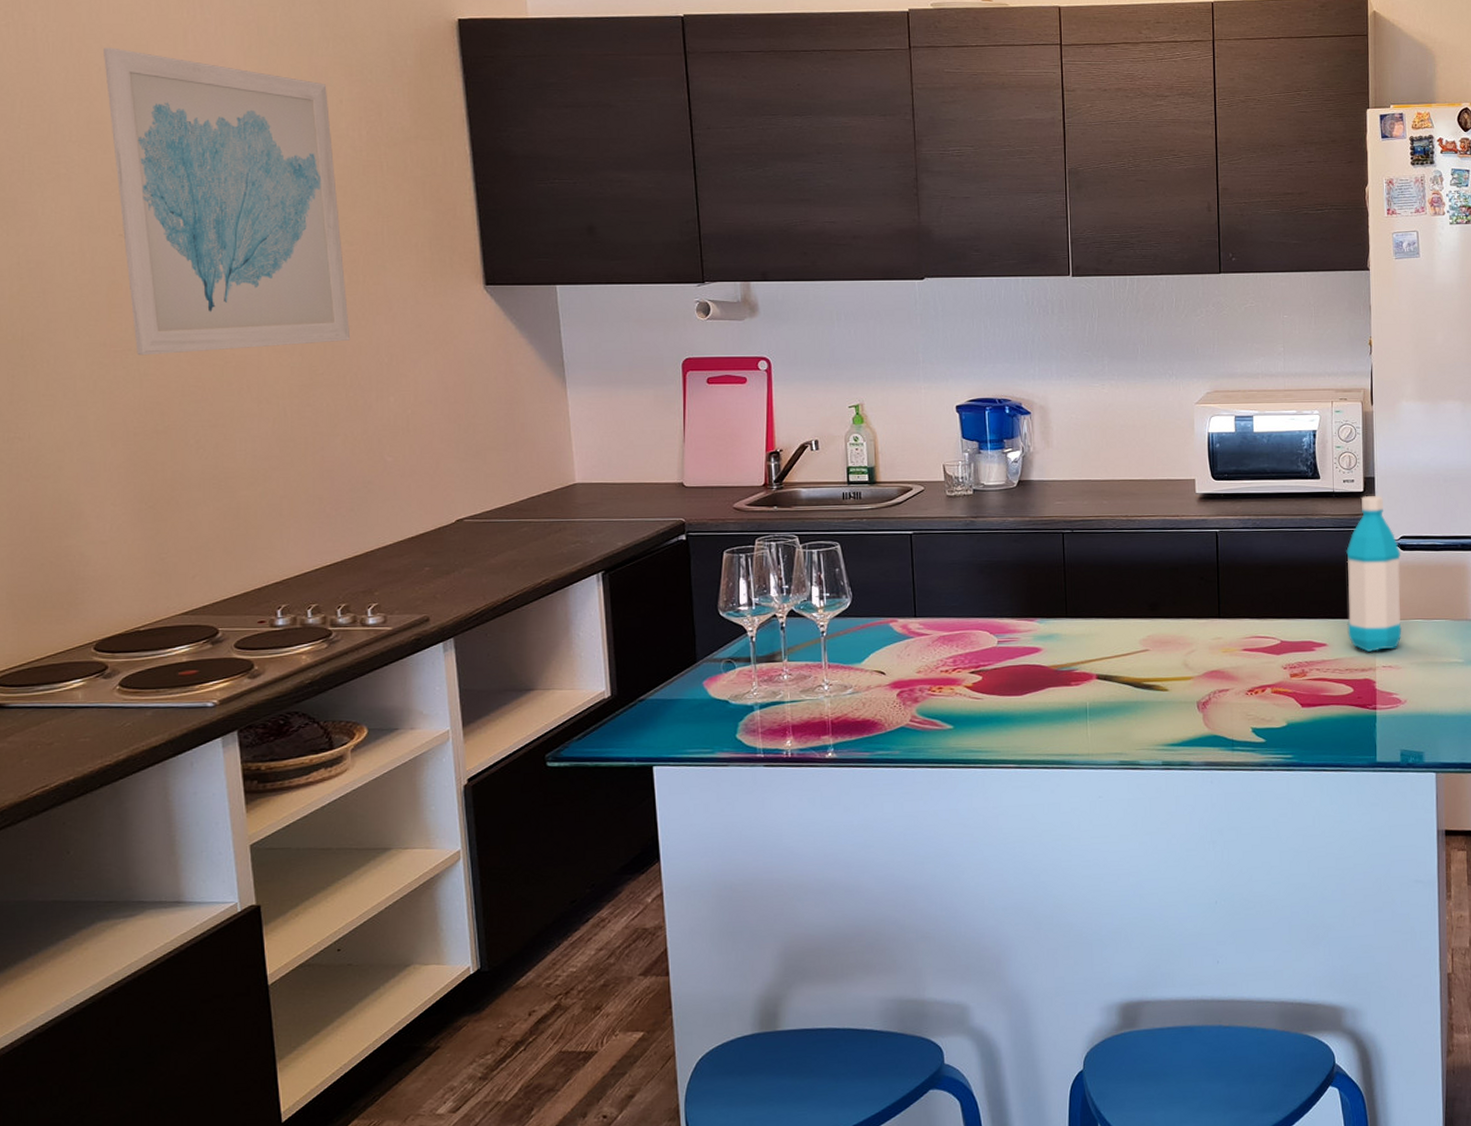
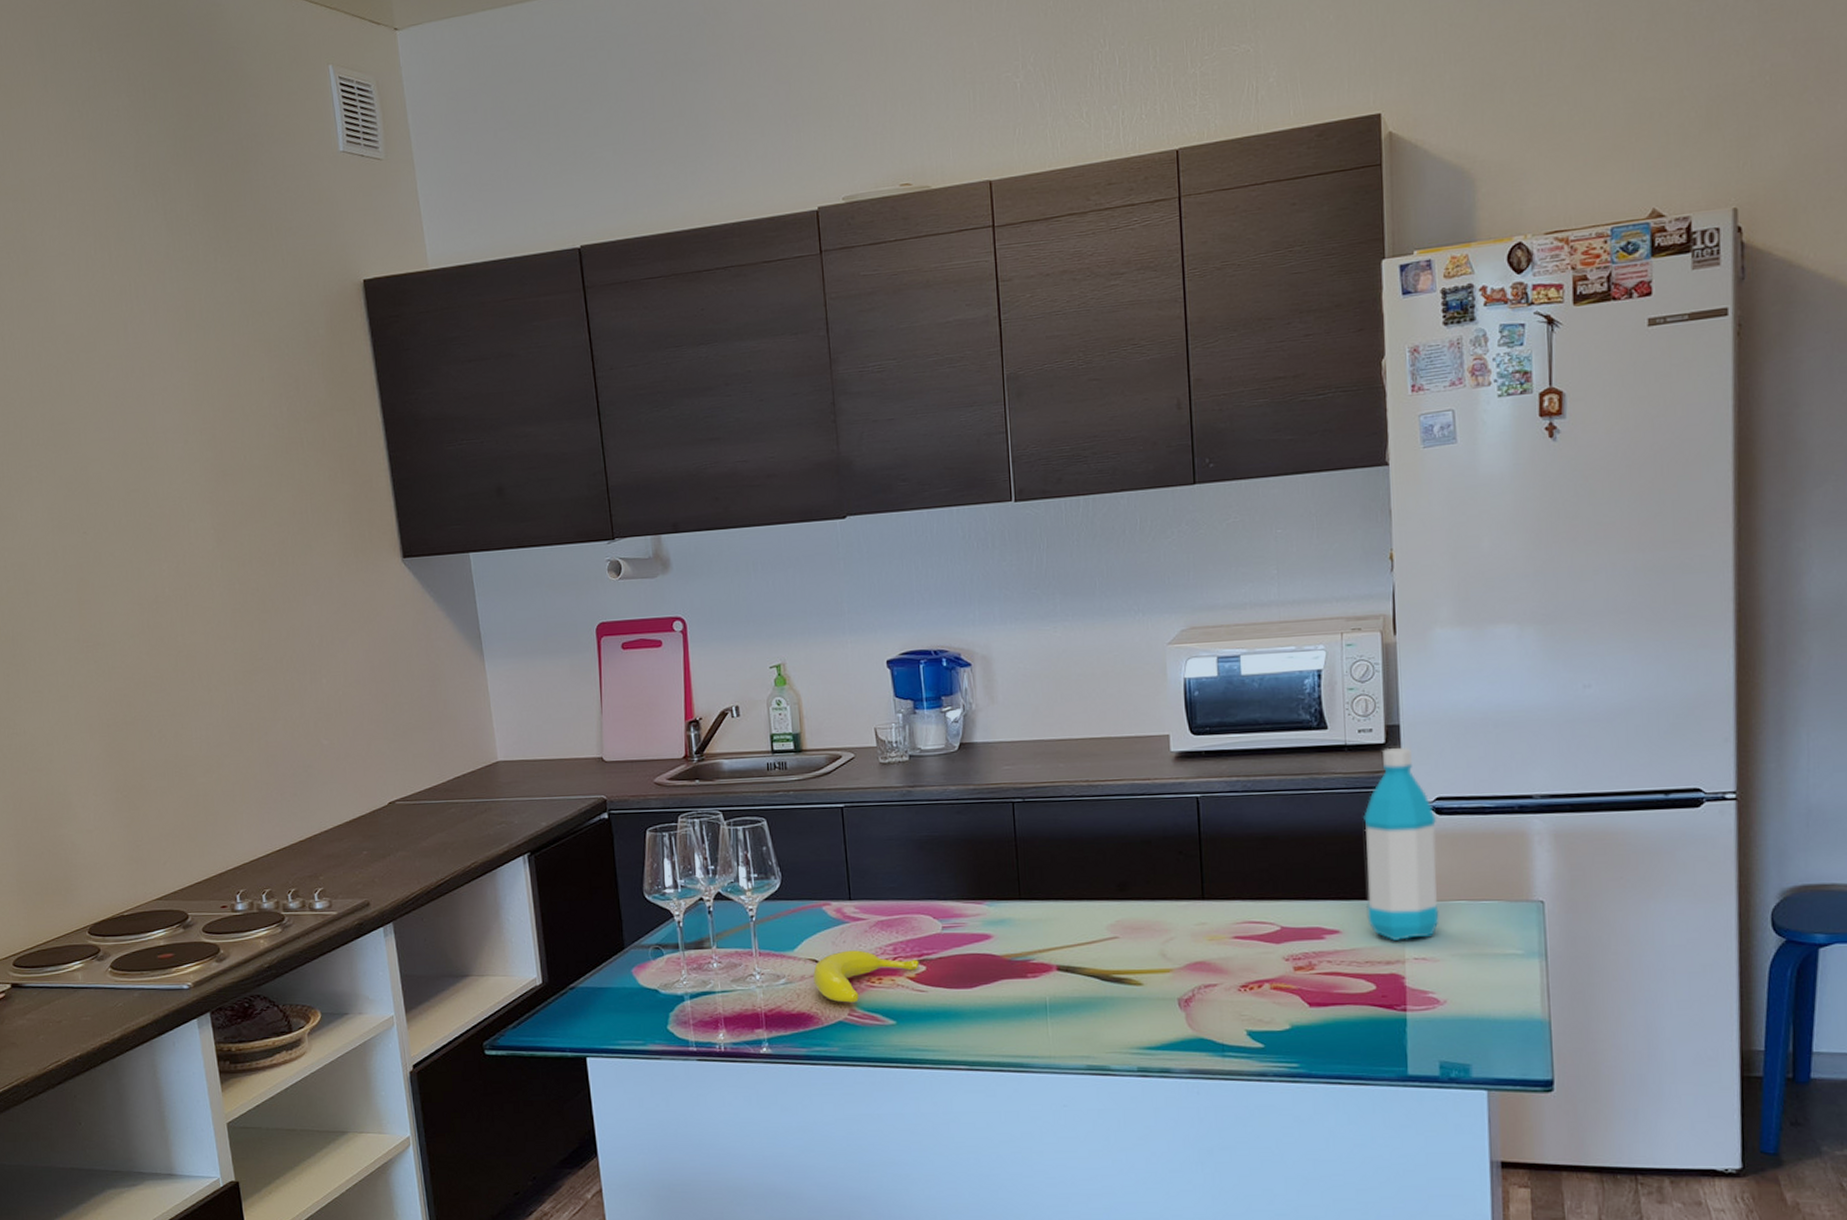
wall art: present [104,47,351,356] -> none [59,348,285,650]
banana: none [879,662,976,710] -> present [813,950,919,1003]

